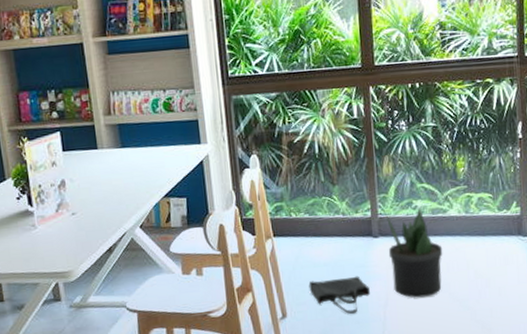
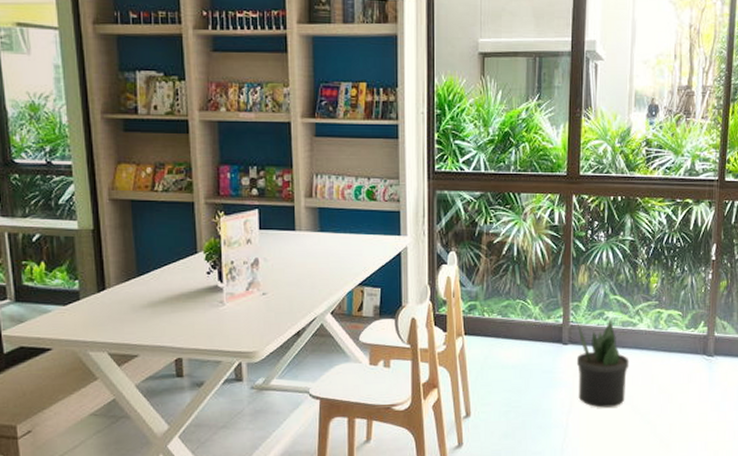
tote bag: present [308,276,370,314] -> none [495,381,555,418]

